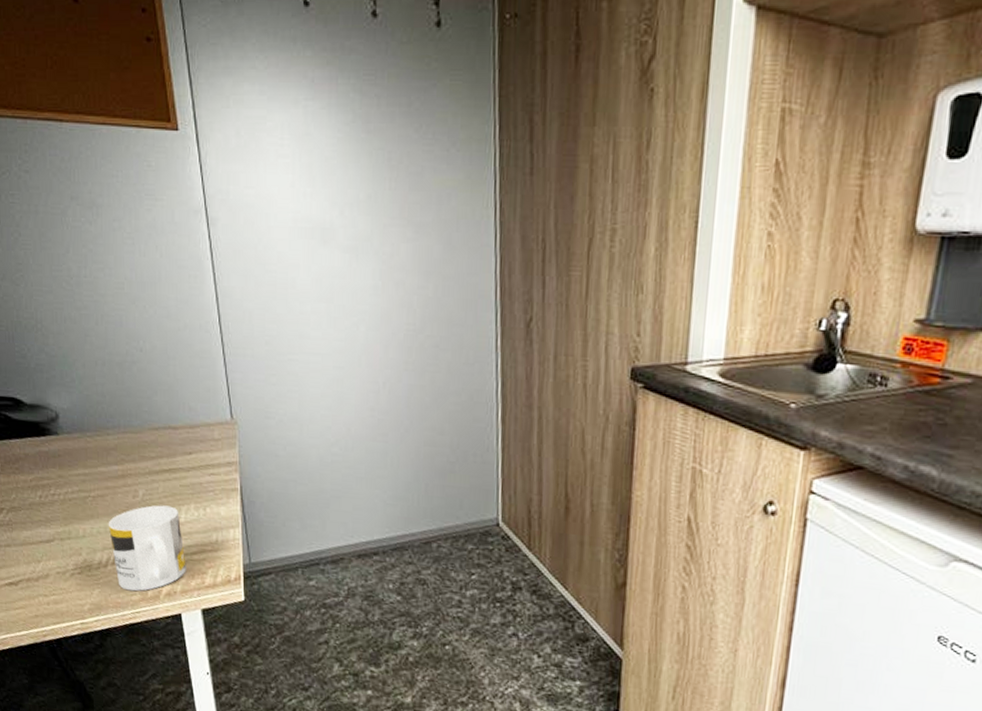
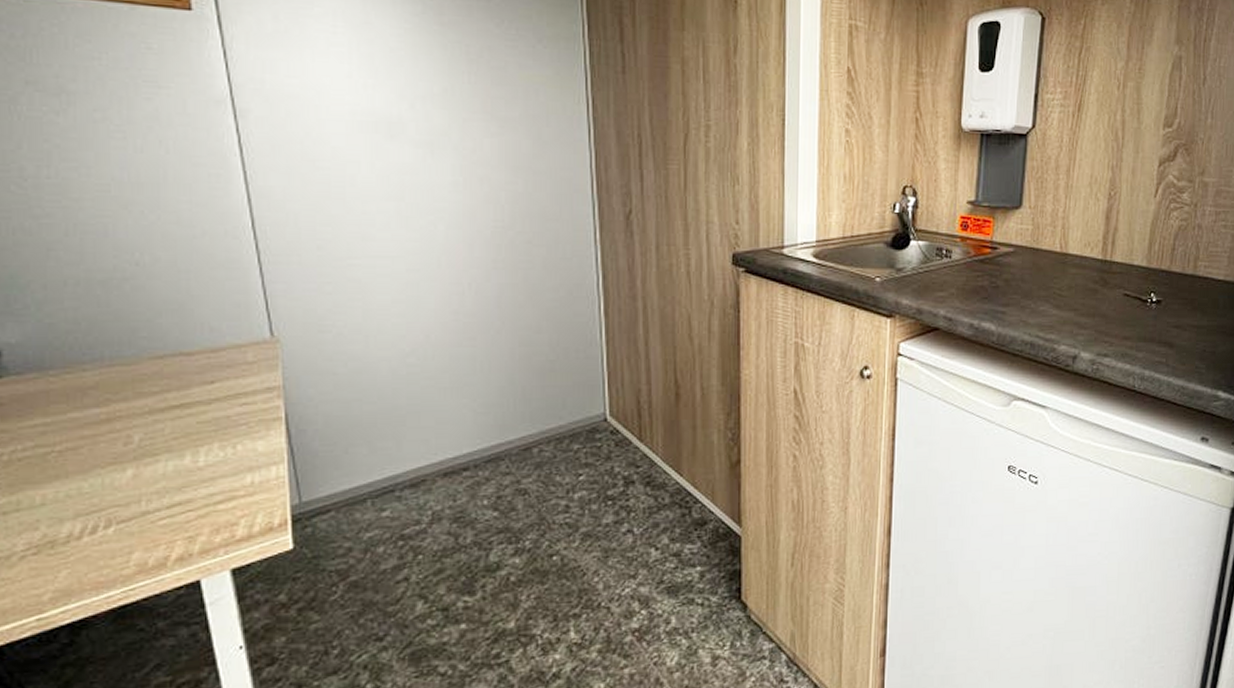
mug: present [108,505,186,591] -> none [83,449,208,564]

